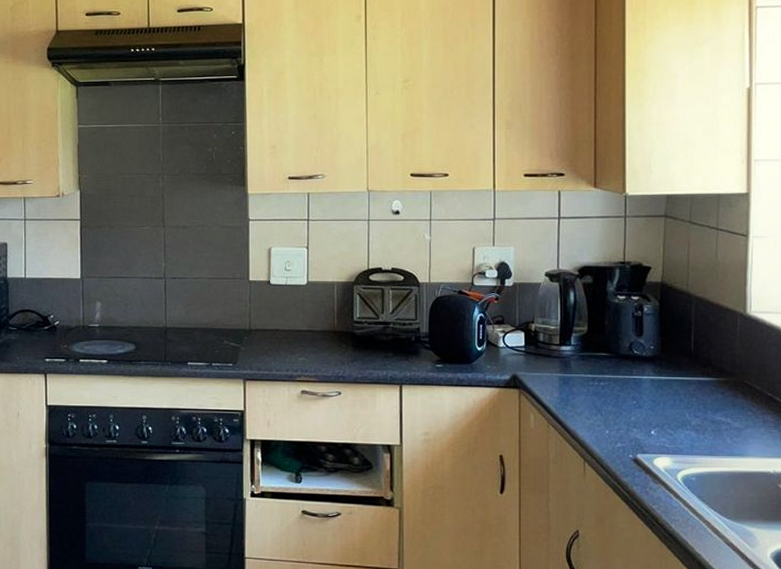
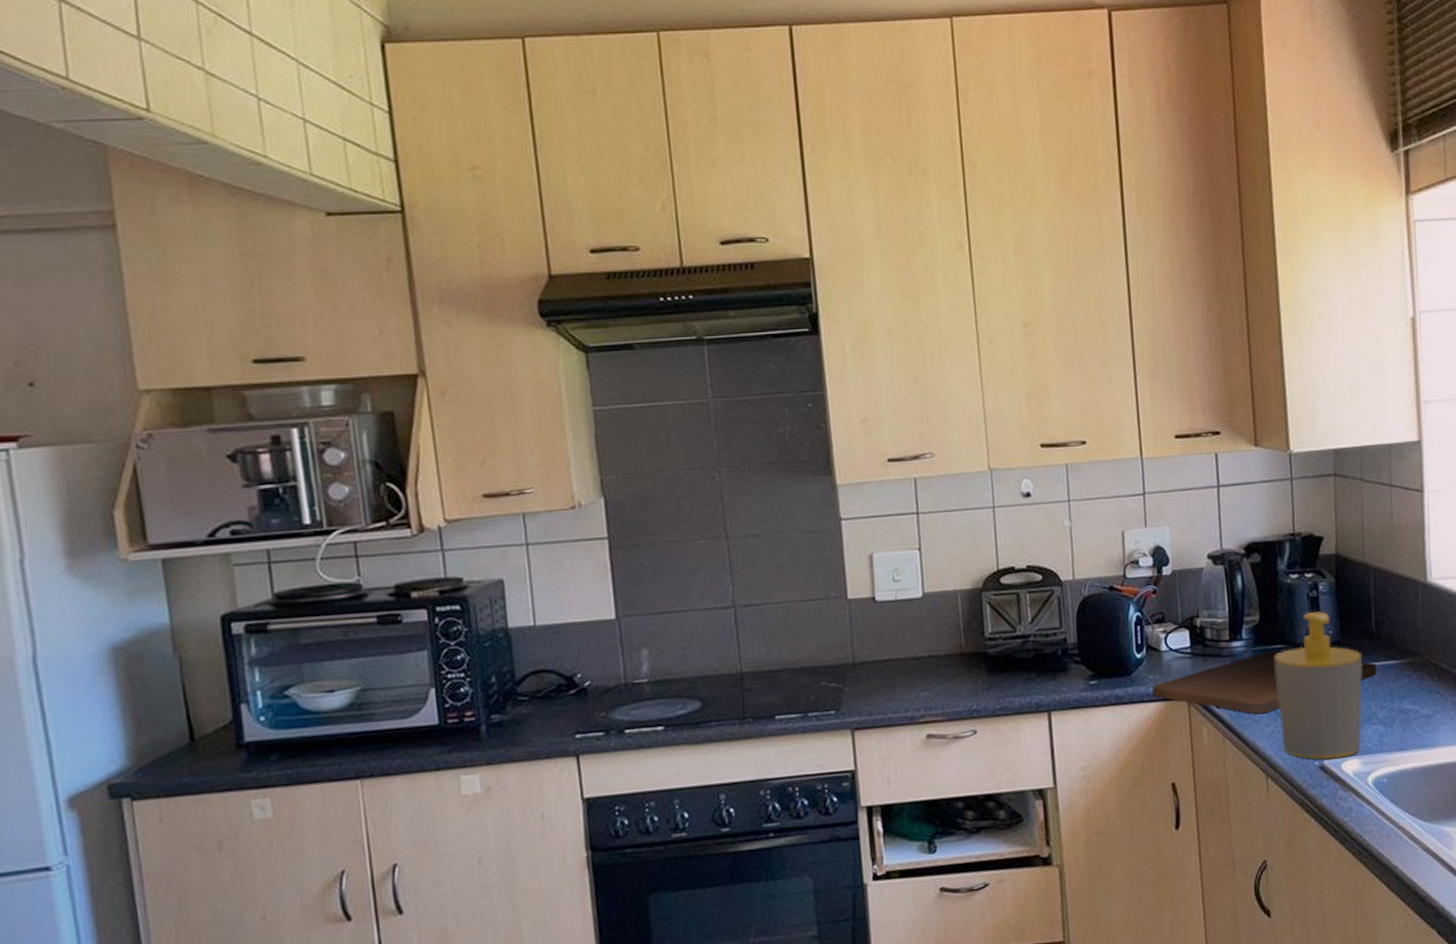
cutting board: none [489,357,693,409] -> present [1152,650,1377,714]
soap bottle: none [598,329,680,454] -> present [1274,611,1363,760]

